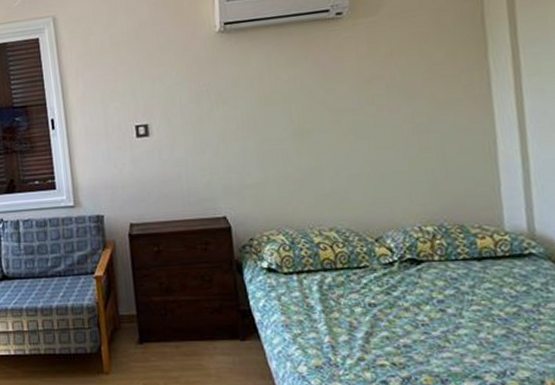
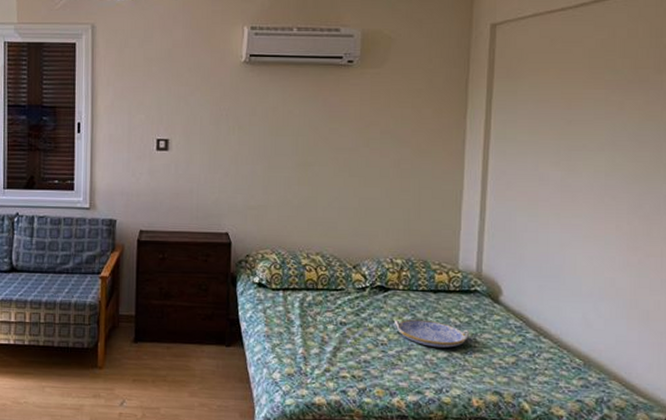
serving tray: none [434,292,531,323] -> present [395,319,470,348]

